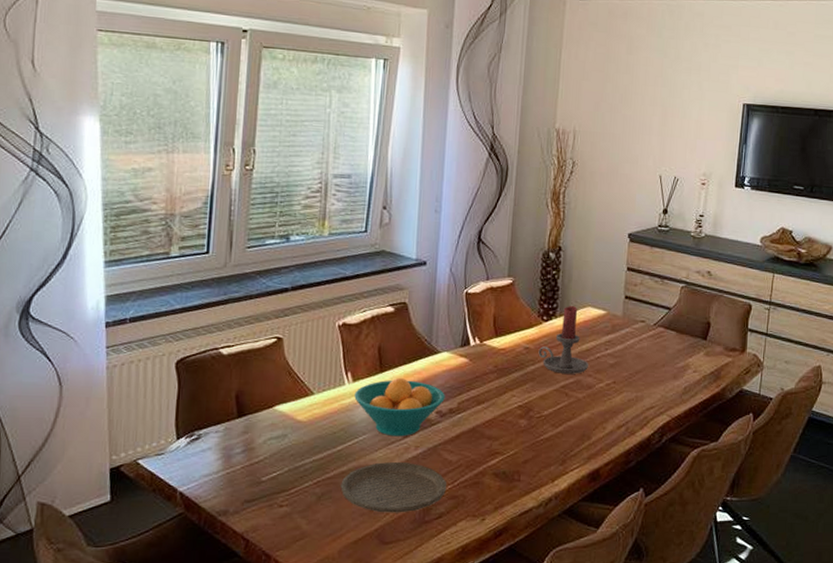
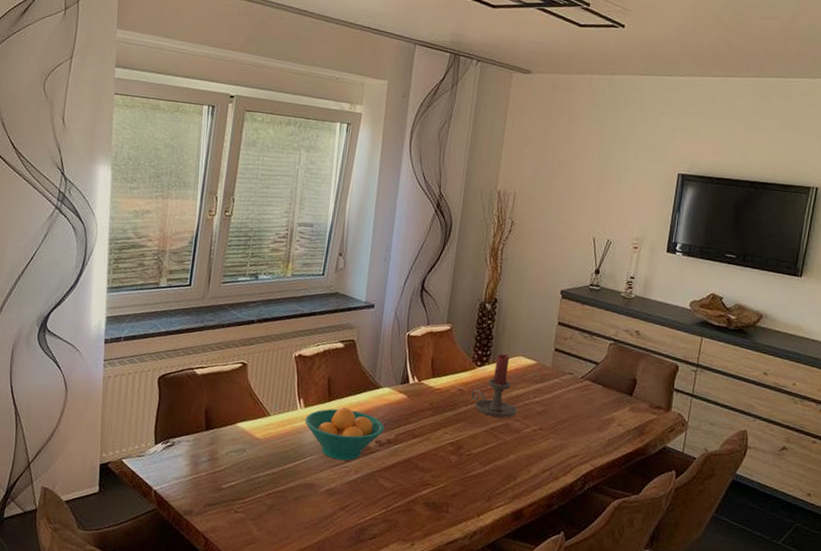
plate: present [340,462,446,513] -> none [288,482,381,530]

